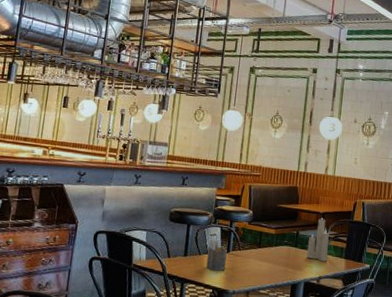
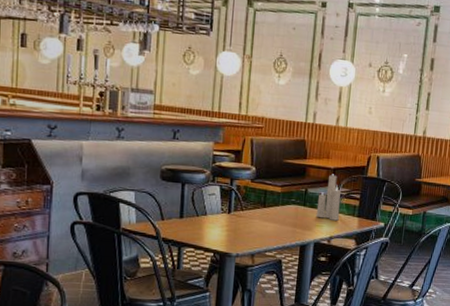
napkin holder: present [206,240,227,271] -> none [205,200,228,233]

